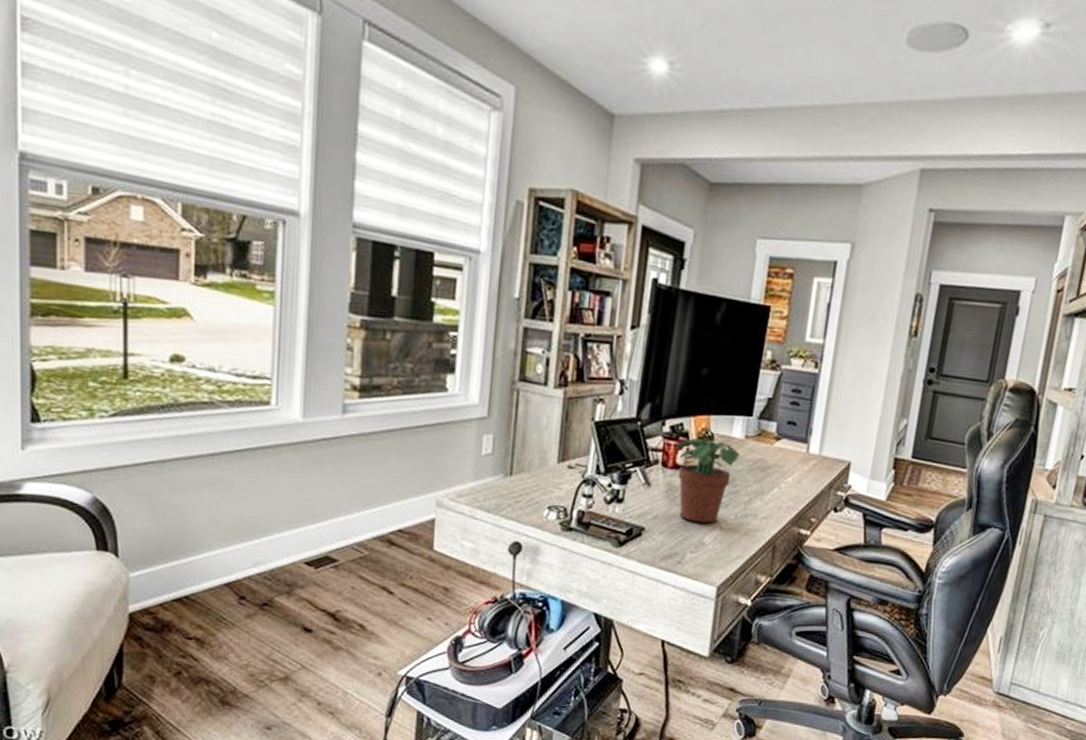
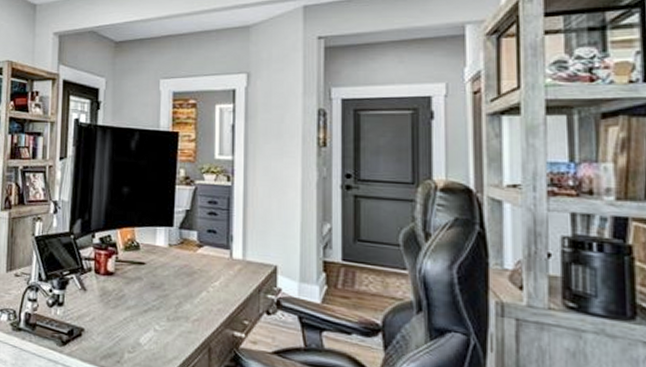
potted plant: present [675,438,740,524] -> none [105,248,165,325]

